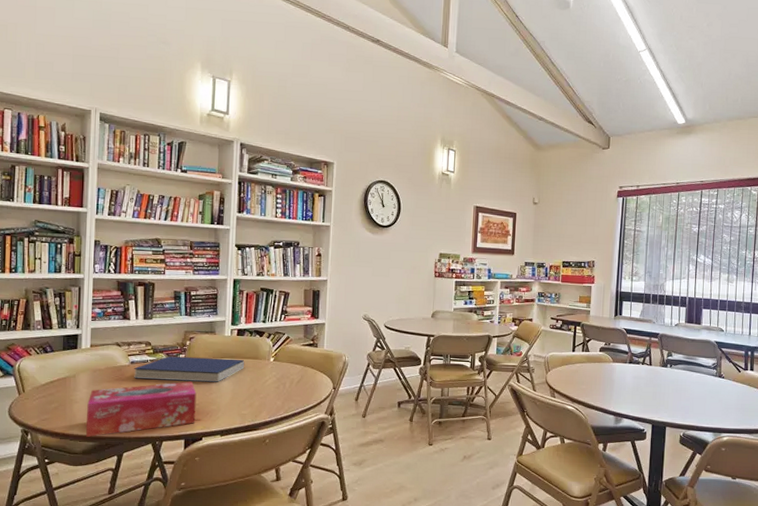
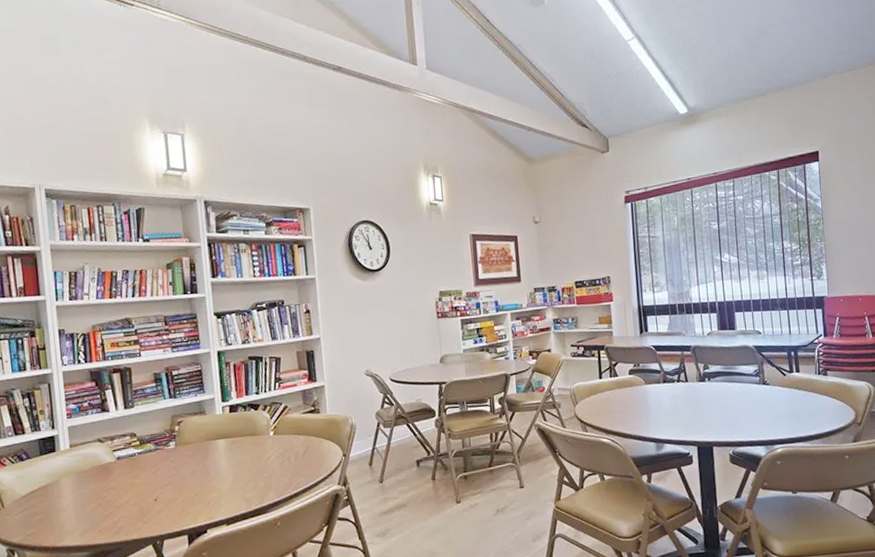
tissue box: present [86,381,197,437] -> none [75,470,197,547]
book: present [133,356,245,382] -> none [120,437,243,476]

